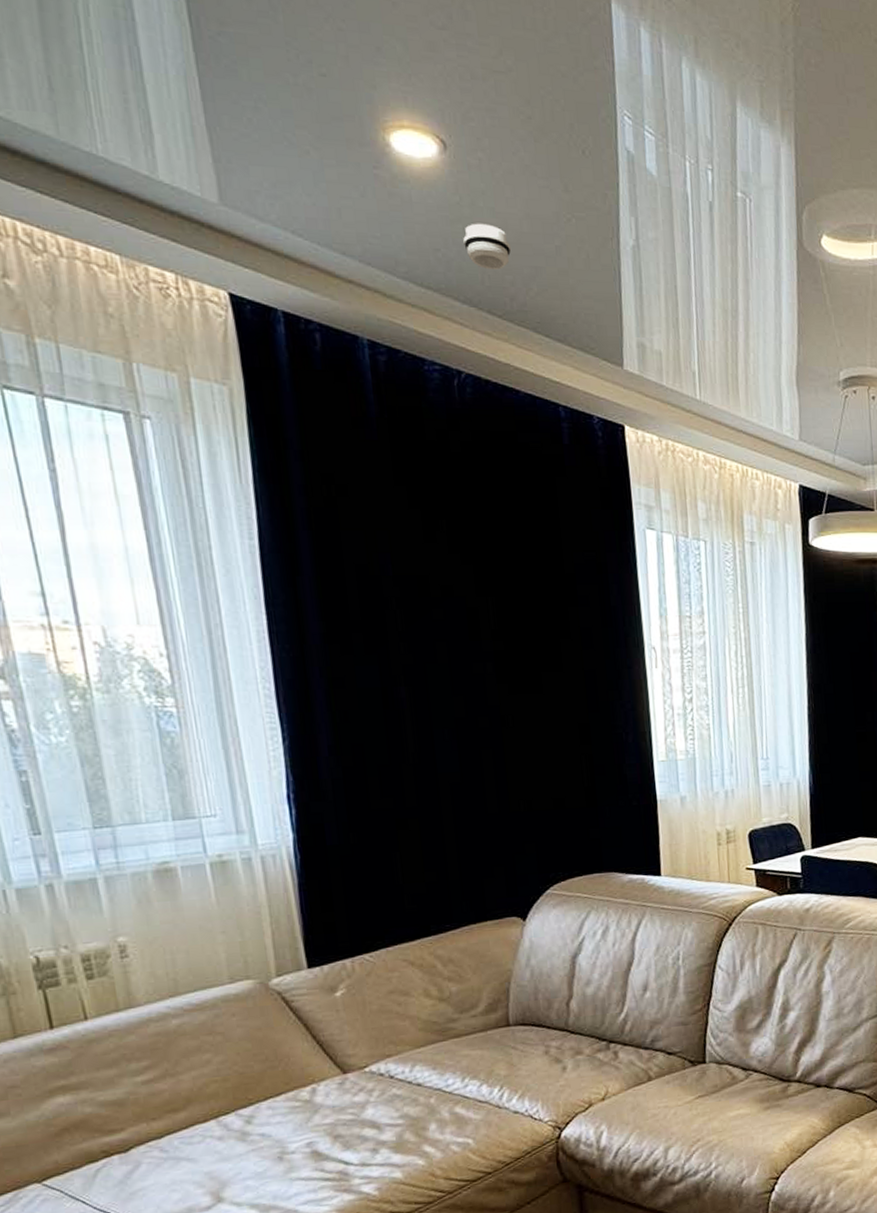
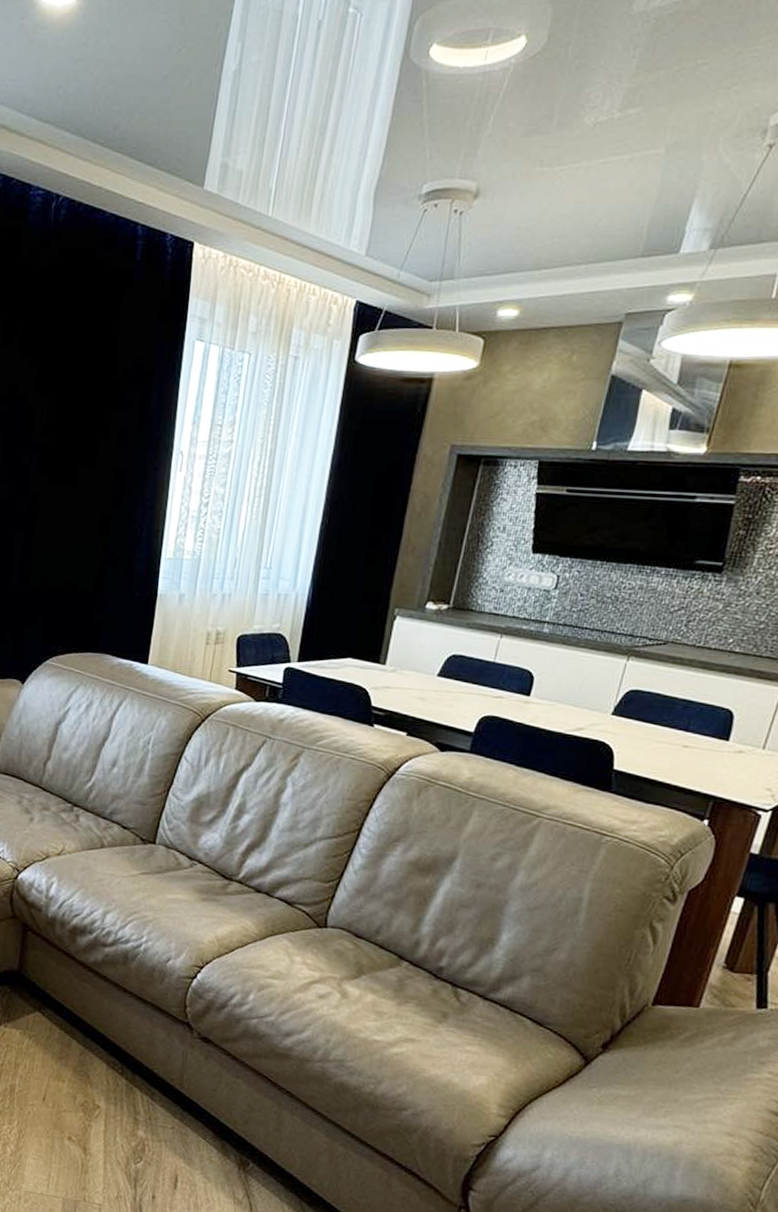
smoke detector: present [463,223,512,270] -> none [83,60,124,101]

